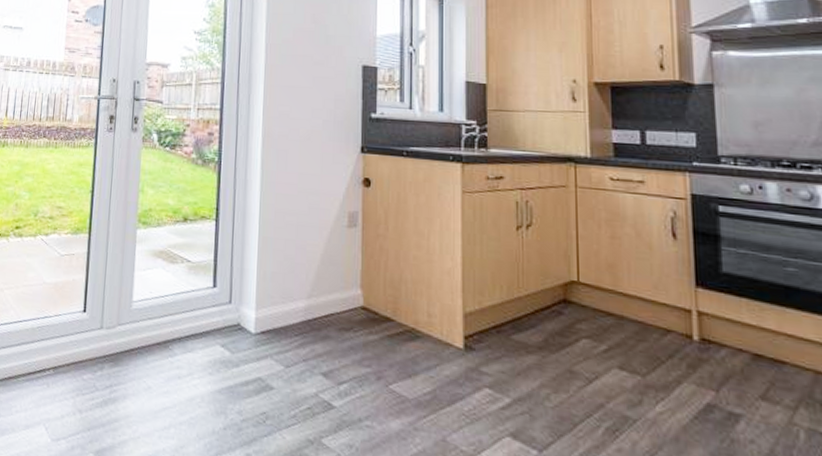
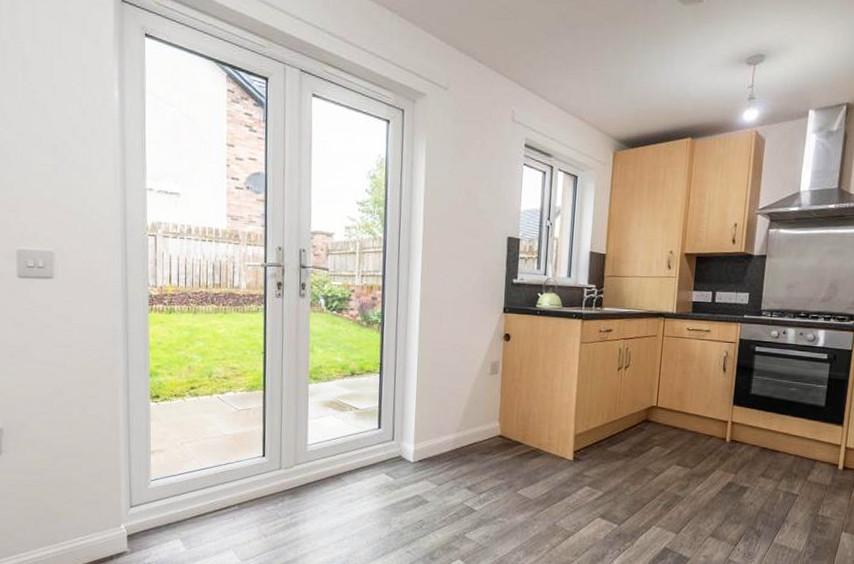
kettle: none [401,111,437,150] -> present [535,277,564,310]

